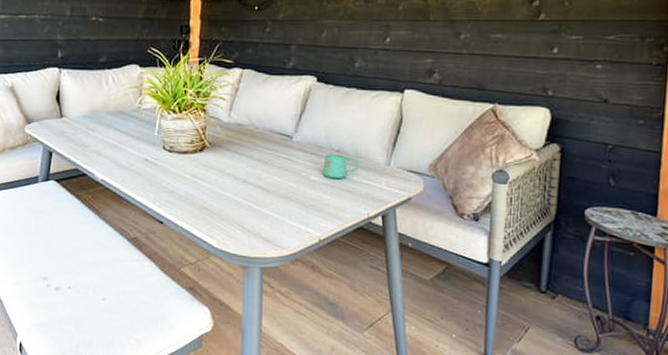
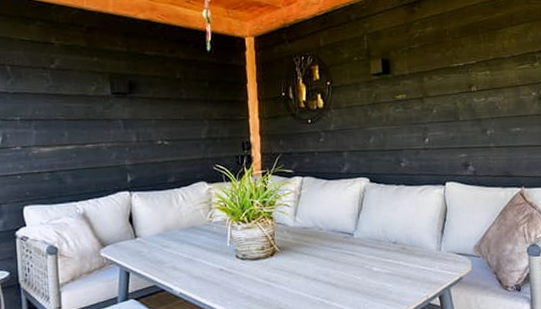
mug: present [323,154,360,179] -> none [383,245,415,268]

